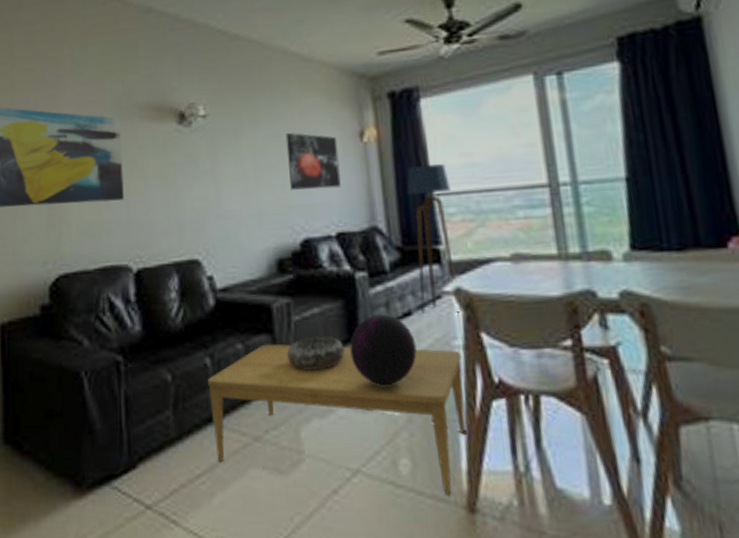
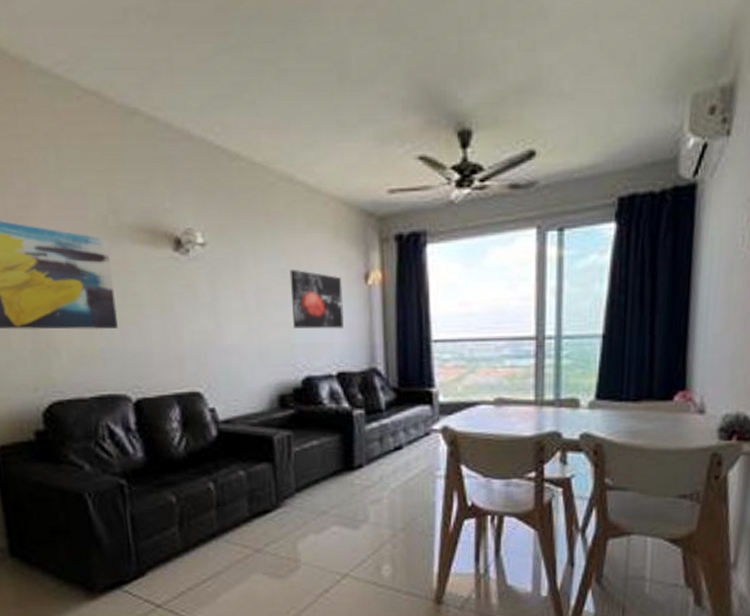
coffee table: present [208,344,466,495] -> none [211,471,443,592]
decorative bowl: present [287,335,345,371] -> none [287,465,340,495]
decorative orb: present [350,314,417,385] -> none [345,447,404,507]
floor lamp: present [407,164,462,313] -> none [407,311,447,448]

